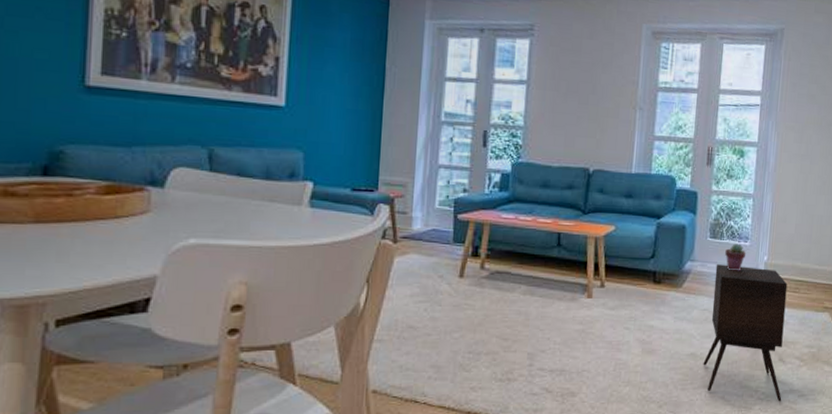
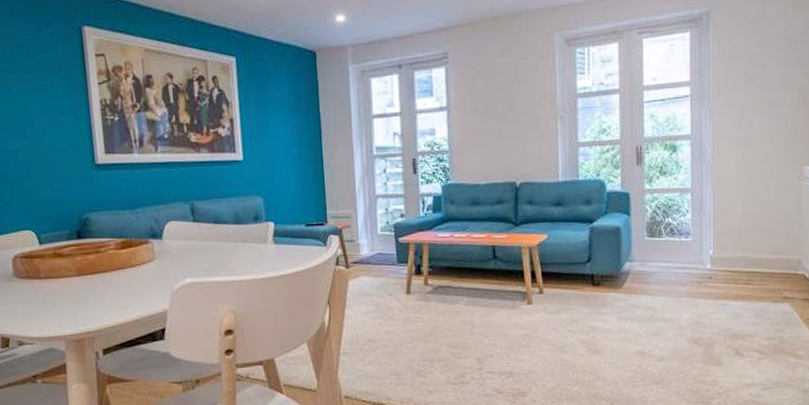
side table: present [703,264,788,402] -> none [652,262,743,396]
potted succulent: present [725,243,747,271] -> none [665,240,689,268]

